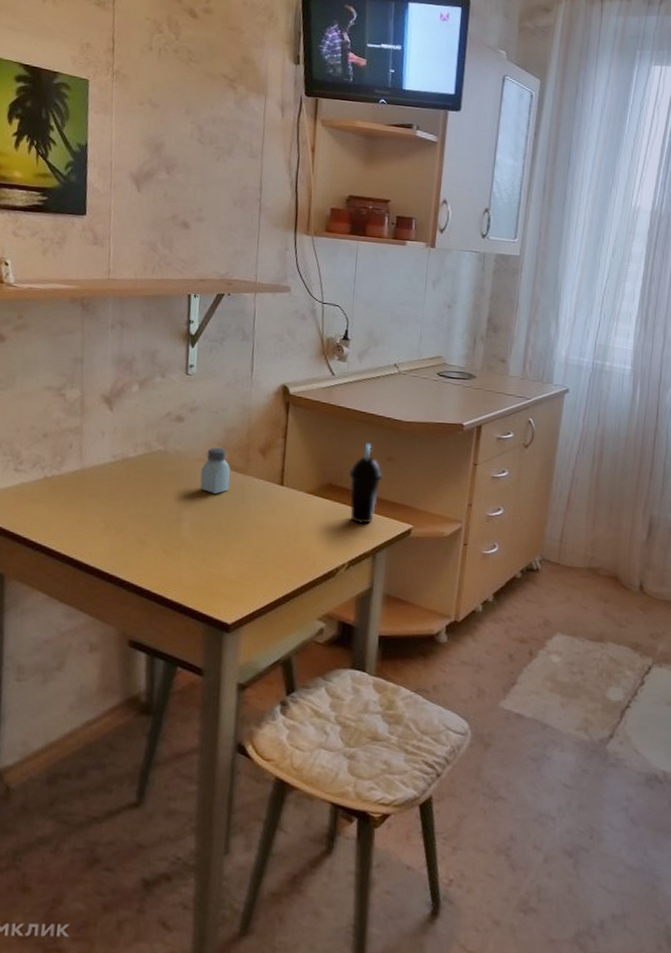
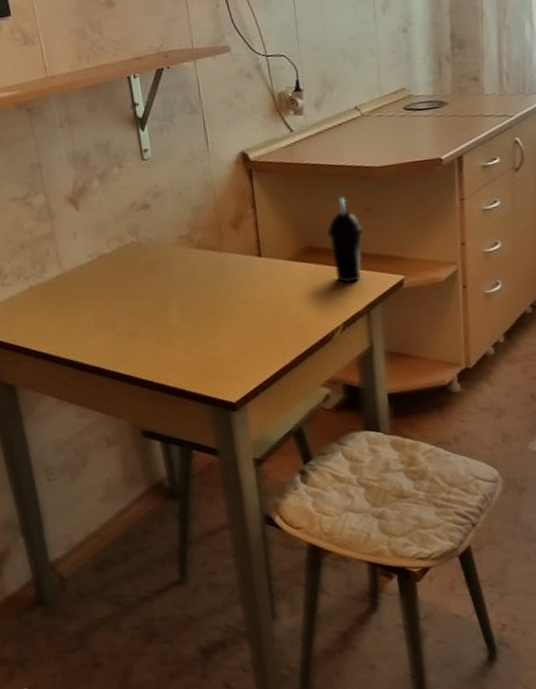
saltshaker: present [200,447,231,494] -> none [176,228,209,276]

